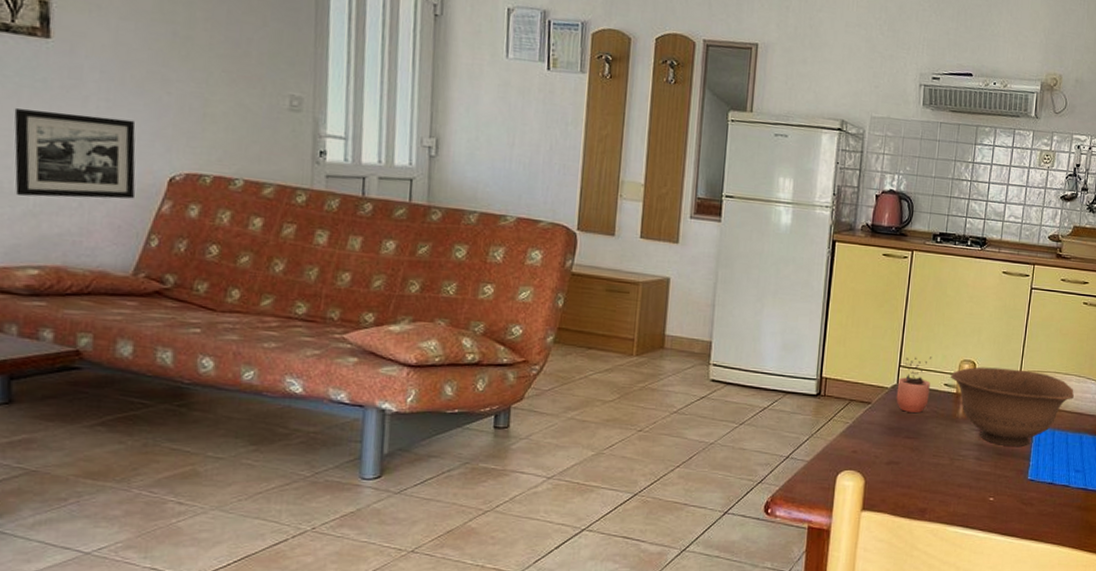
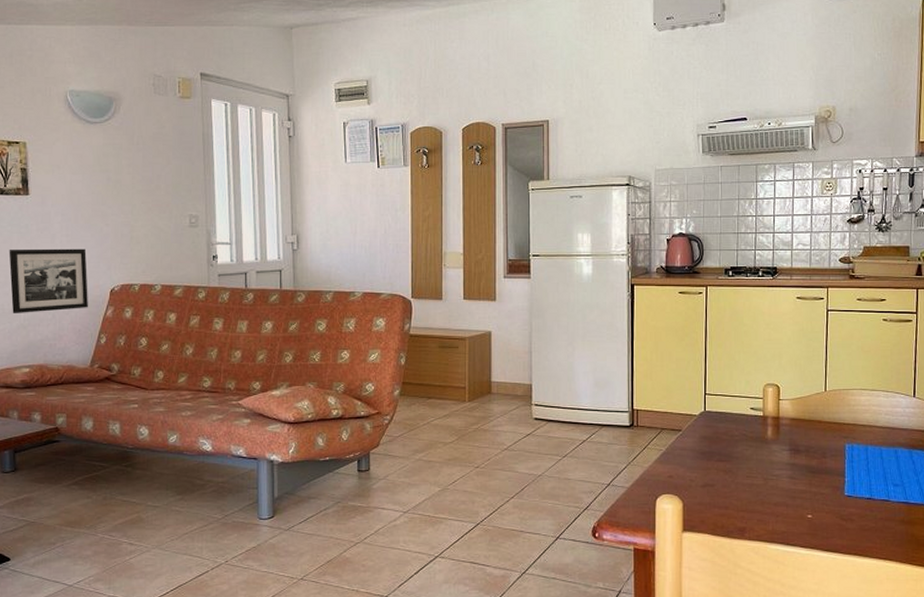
cocoa: present [896,357,932,413] -> none [705,383,737,437]
bowl: present [951,367,1074,446] -> none [756,389,883,463]

